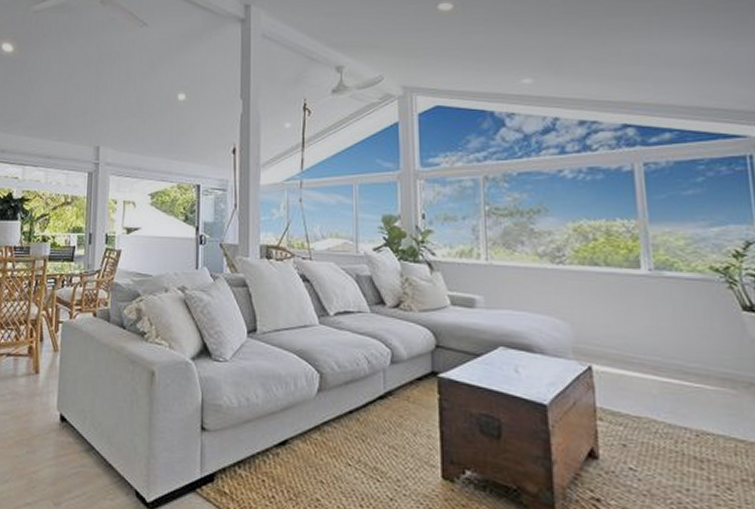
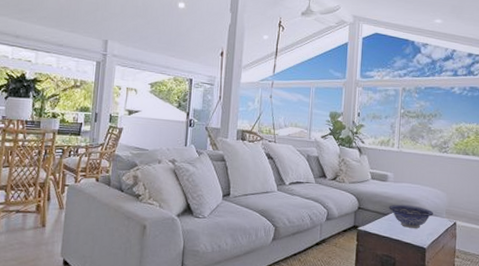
decorative bowl: none [482,340,552,375] -> present [389,204,433,228]

